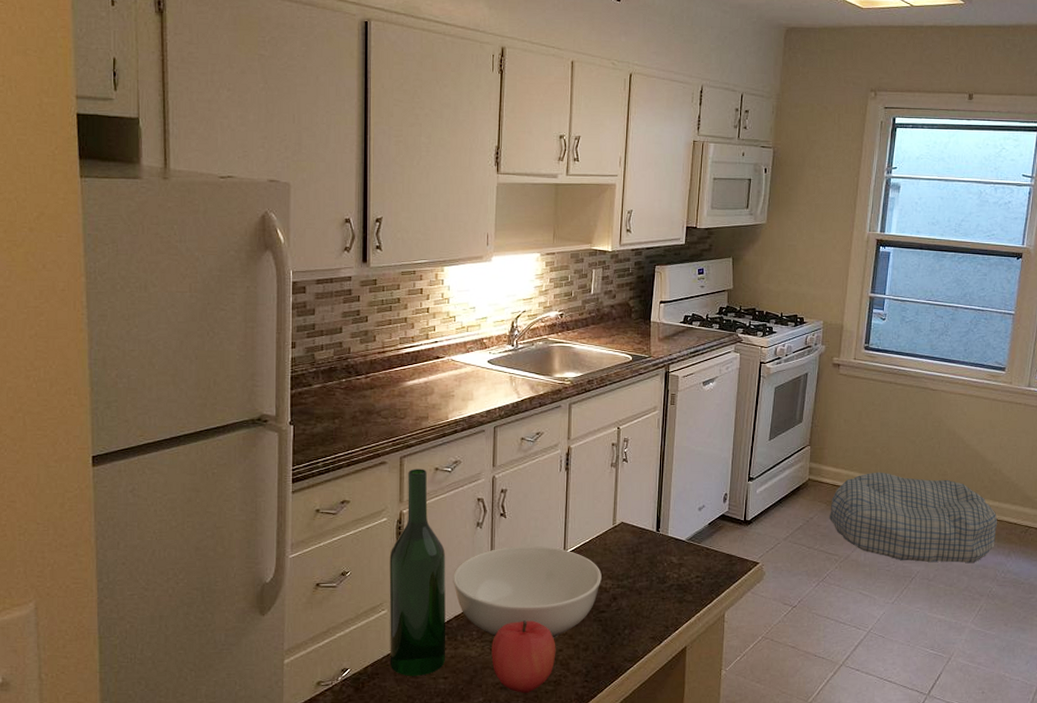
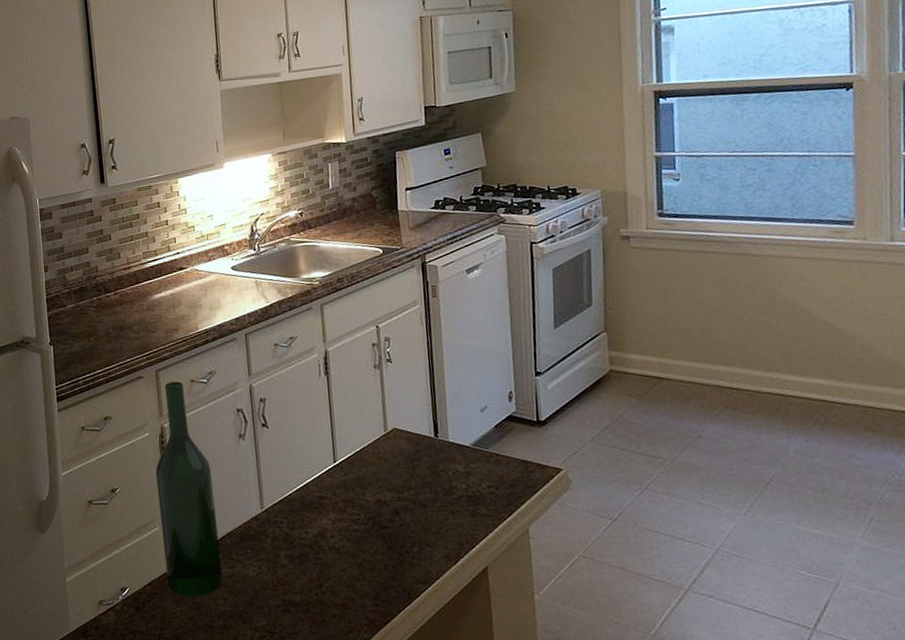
bowl: present [453,546,602,639] -> none [220,457,380,558]
fruit: present [491,620,556,693] -> none [269,537,339,617]
dog bed: present [828,472,998,564] -> none [643,357,879,464]

